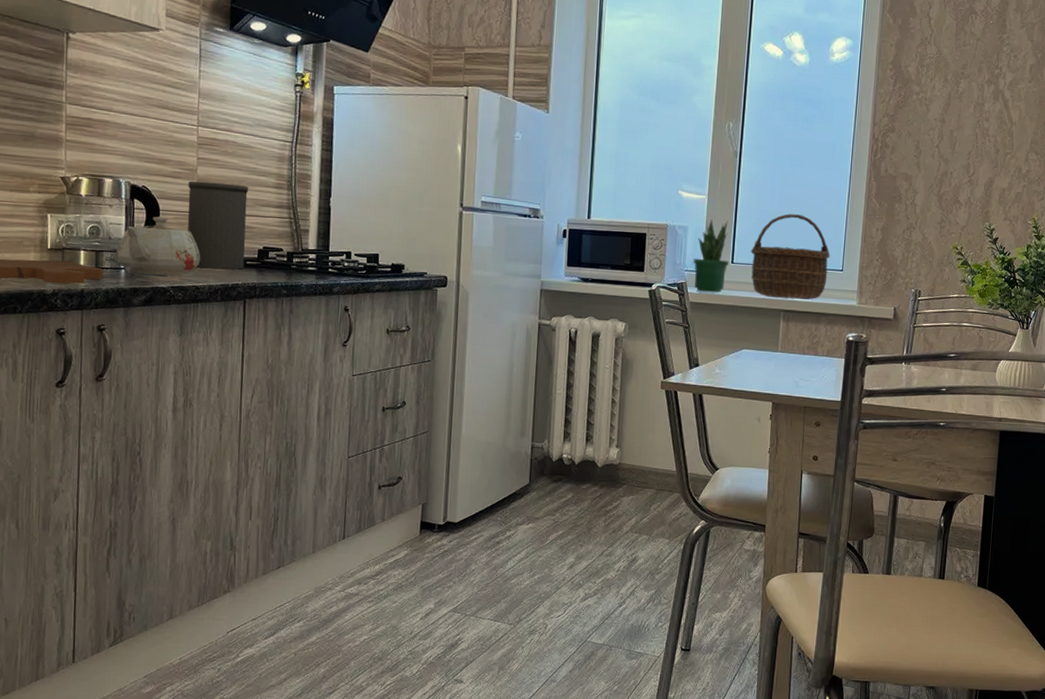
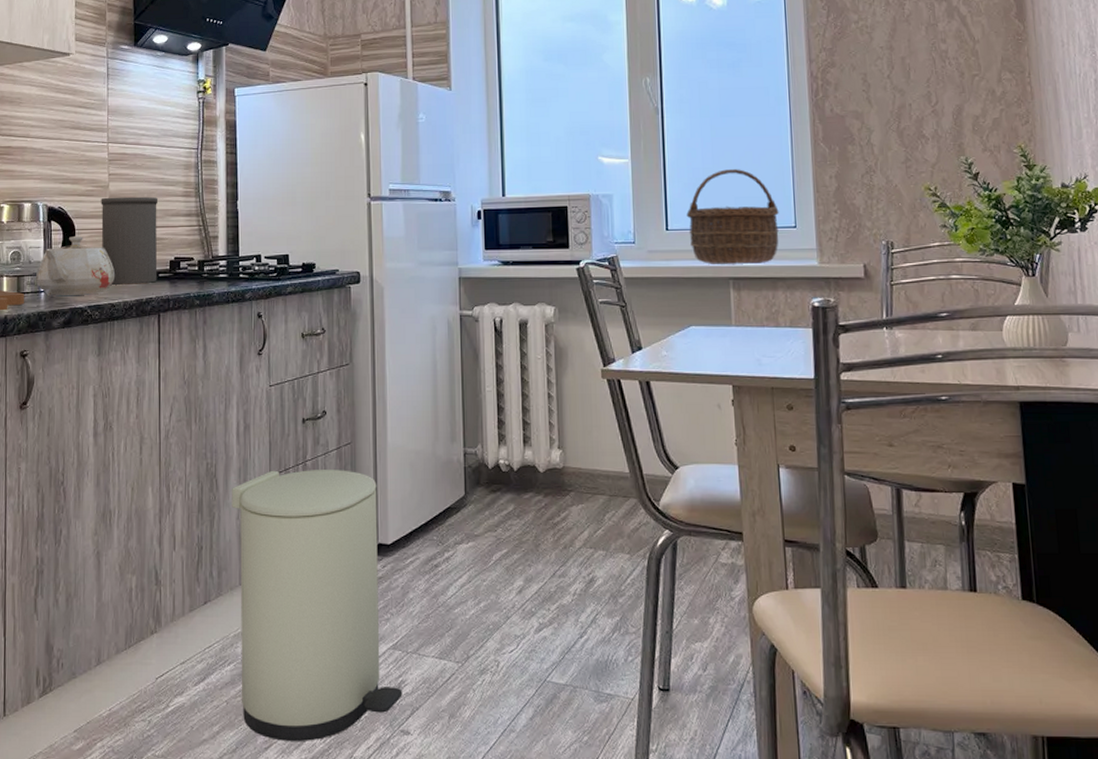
pedal bin: none [309,452,459,688] -> present [232,470,403,741]
planter: present [693,219,729,294] -> none [622,183,663,266]

